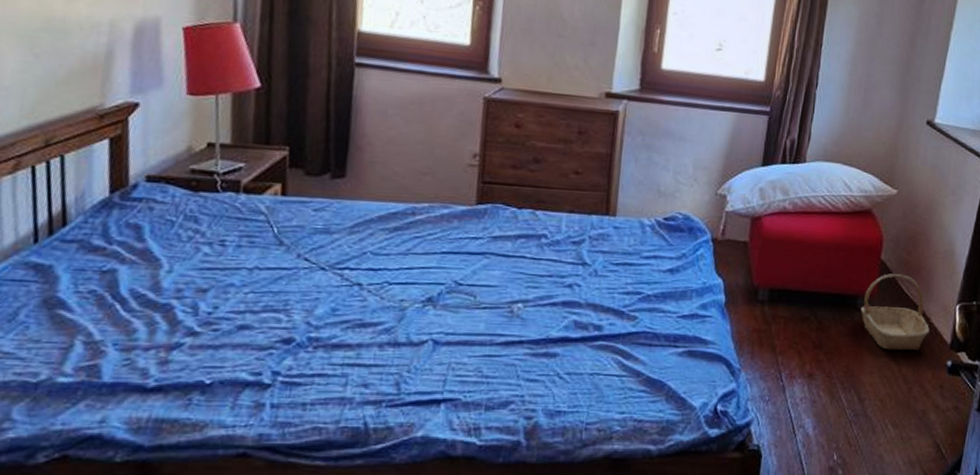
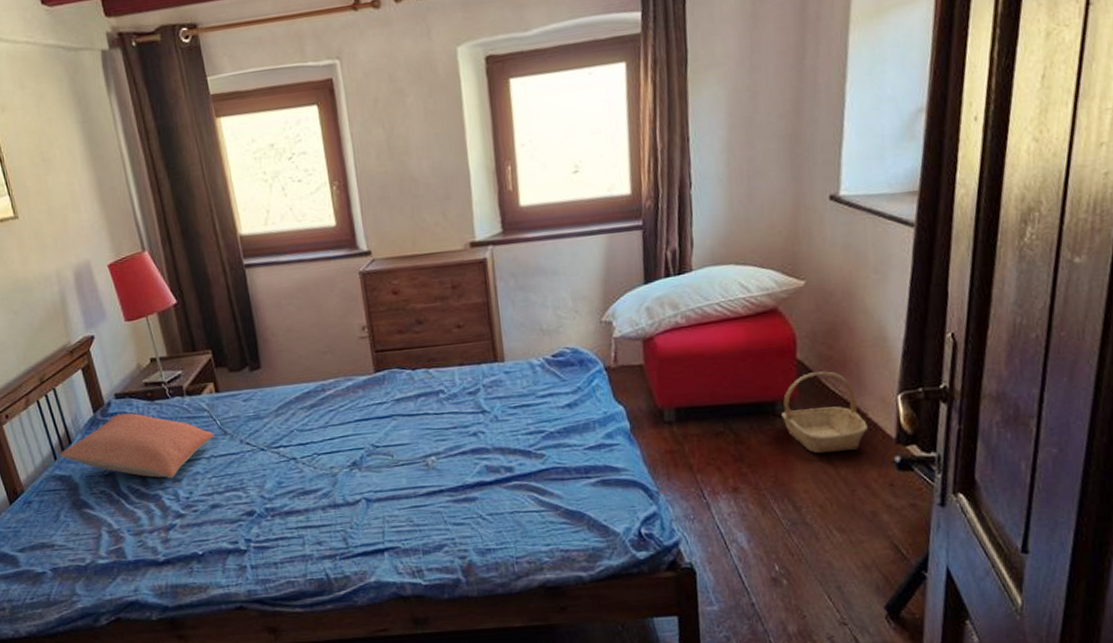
pillow: none [44,200,267,286] -> present [60,413,215,478]

